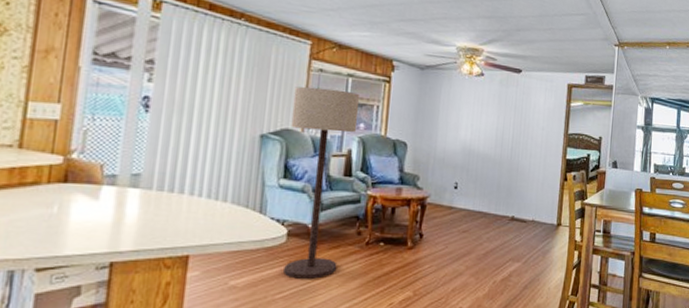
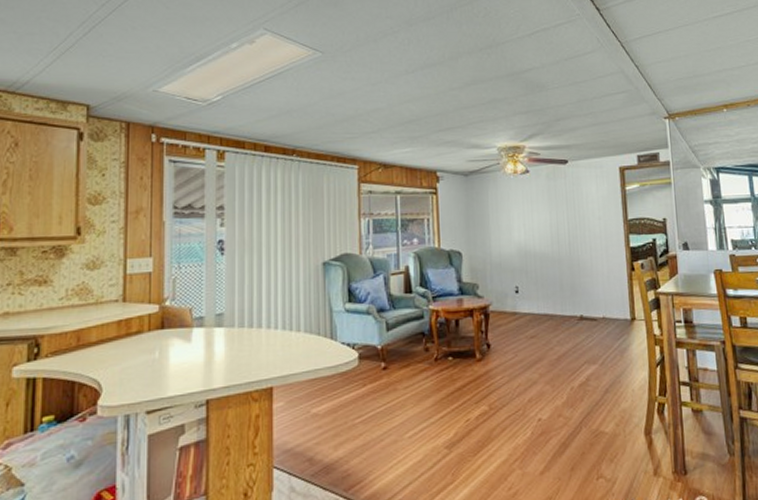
floor lamp: present [283,86,360,279] -> none [348,208,411,402]

